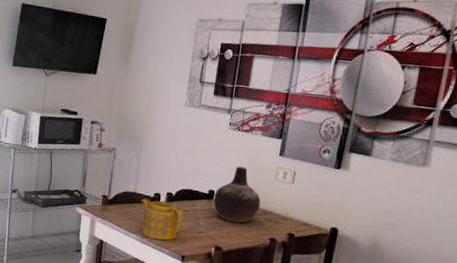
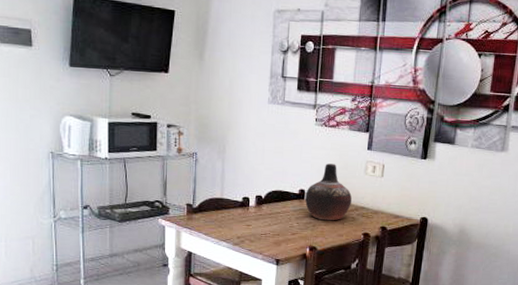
teapot: present [141,198,184,241] -> none [229,204,276,246]

